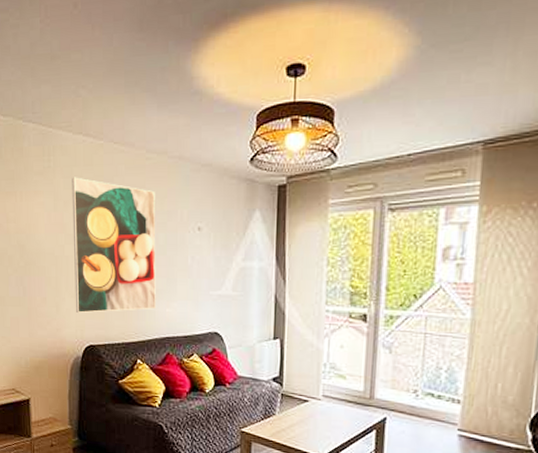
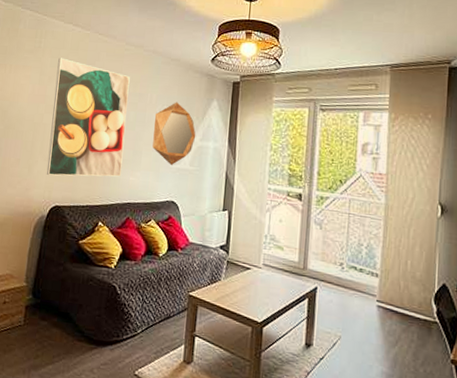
home mirror: none [187,217,237,293] -> present [152,102,196,166]

